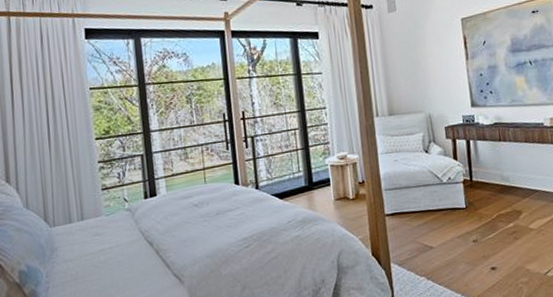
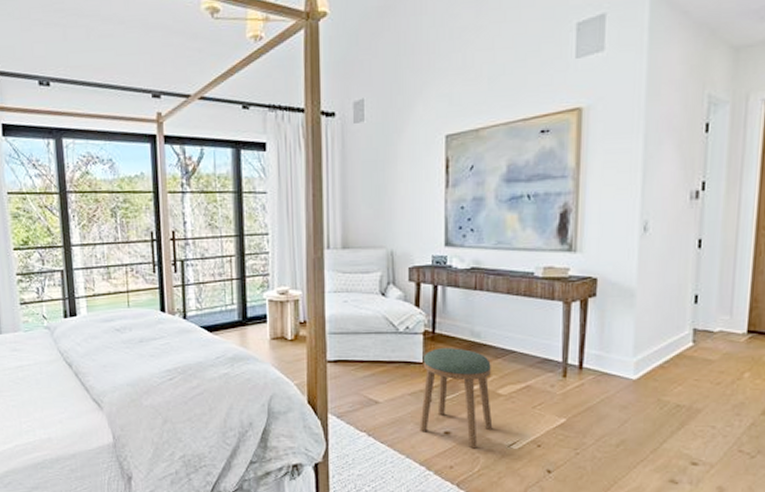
stool: none [465,192,530,280] -> present [420,348,493,449]

